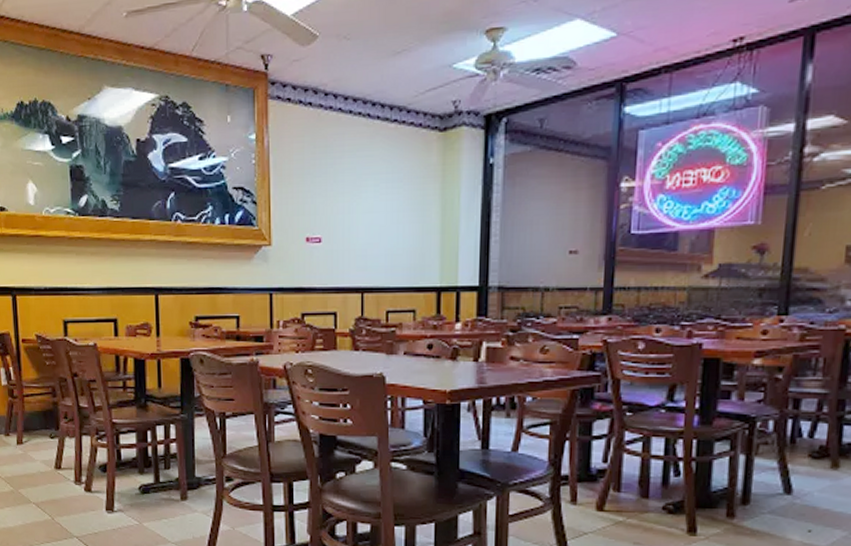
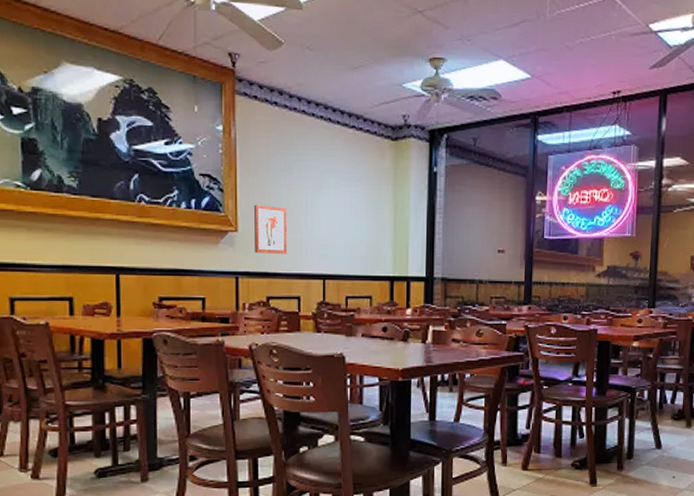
wall art: none [288,215,322,268] -> present [254,204,287,254]

